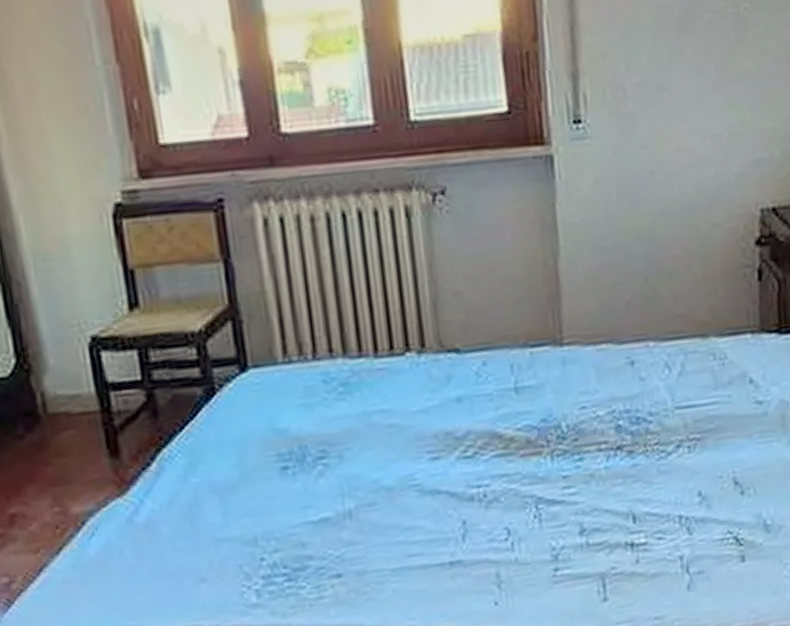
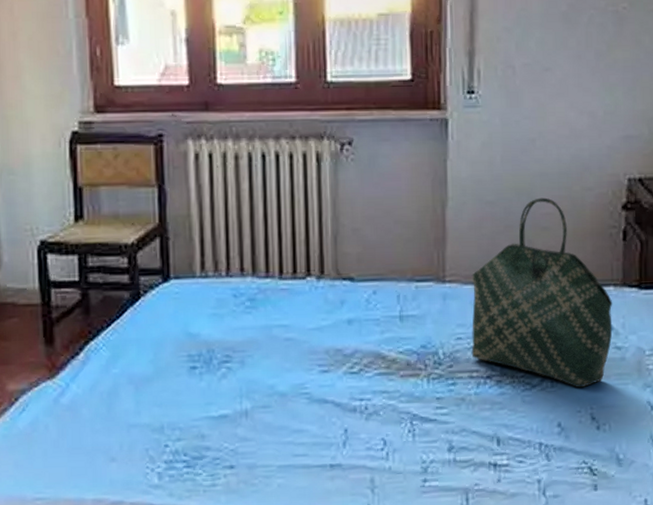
tote bag: none [592,238,752,451] -> present [471,197,613,388]

